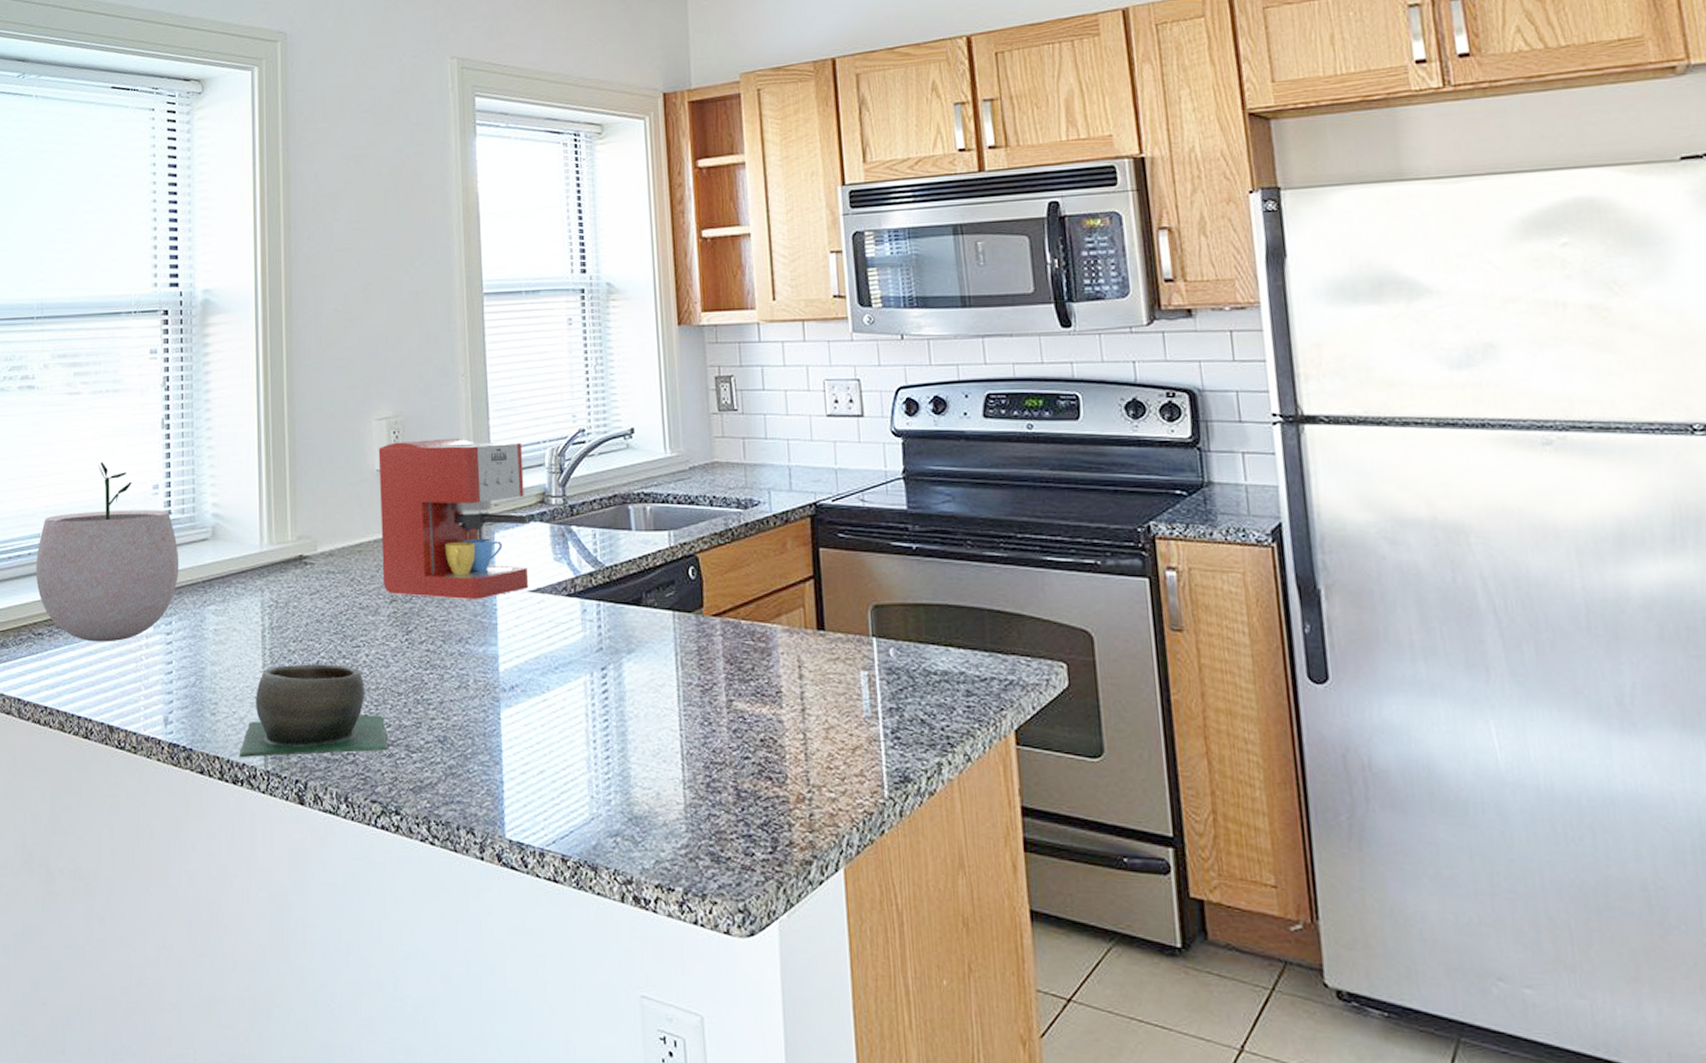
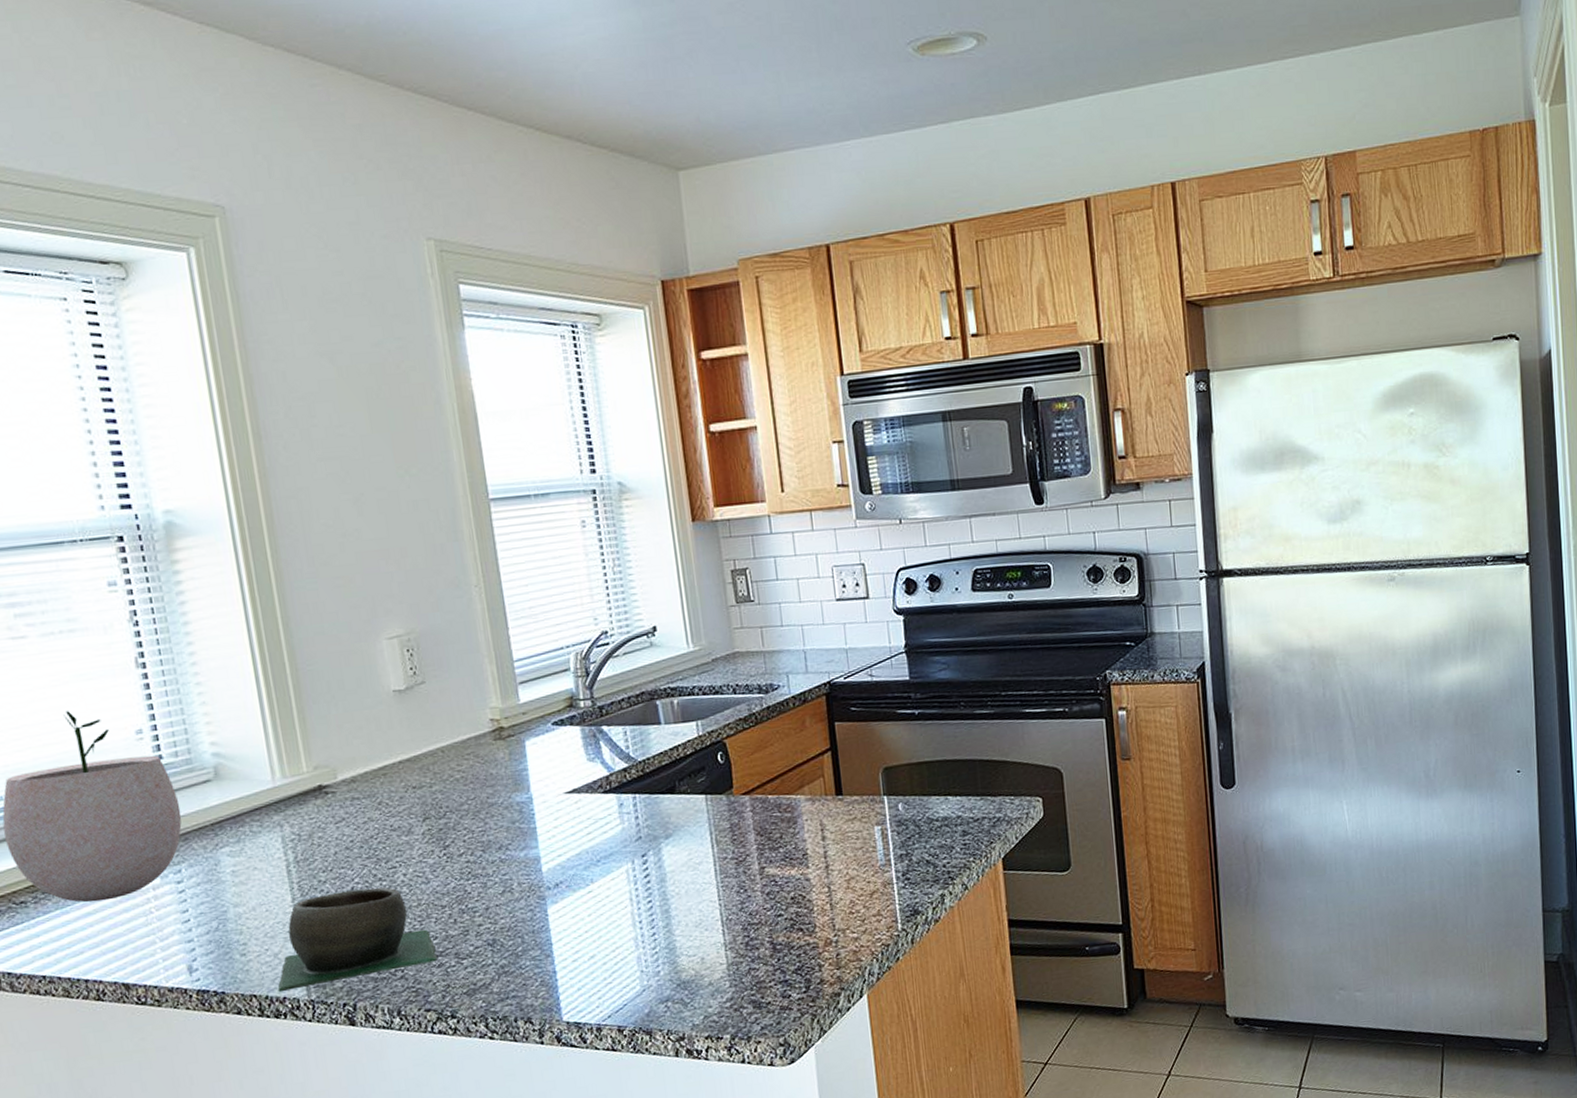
coffee maker: present [378,438,532,599] -> none [392,649,564,813]

